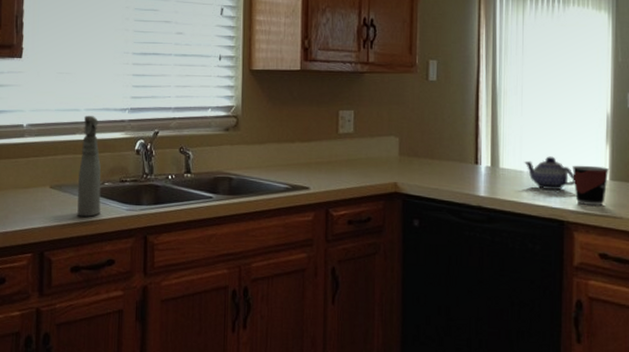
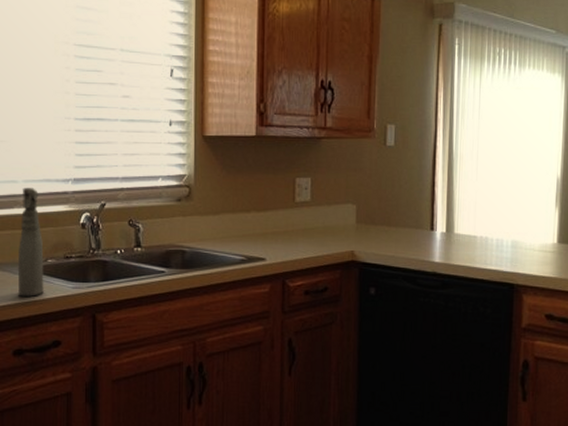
teapot: present [524,156,575,190] -> none [478,221,526,254]
cup: present [573,165,610,205] -> none [523,229,558,268]

